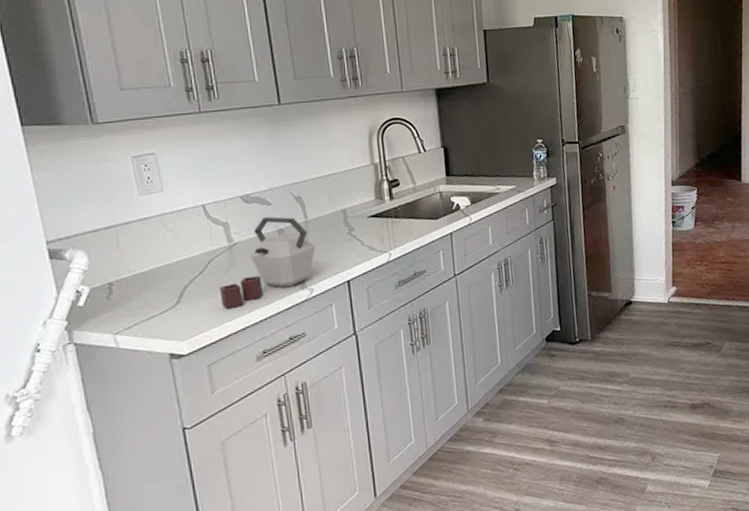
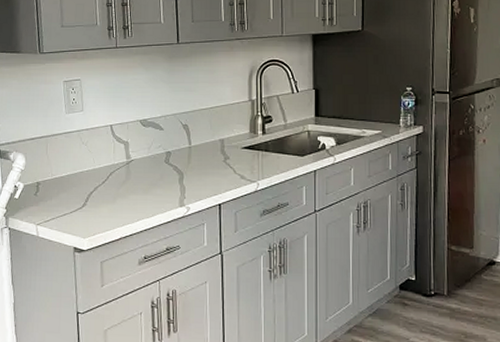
kettle: present [219,216,315,309] -> none [116,139,195,216]

